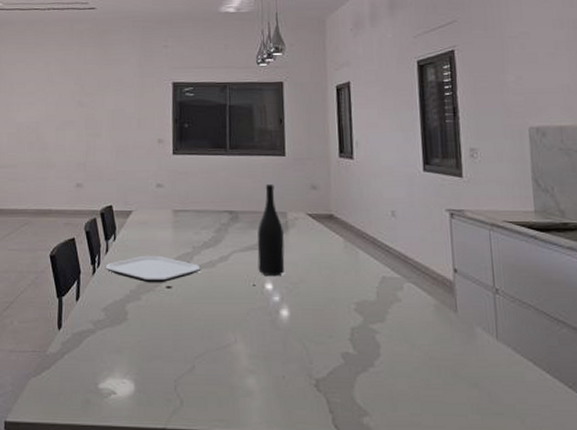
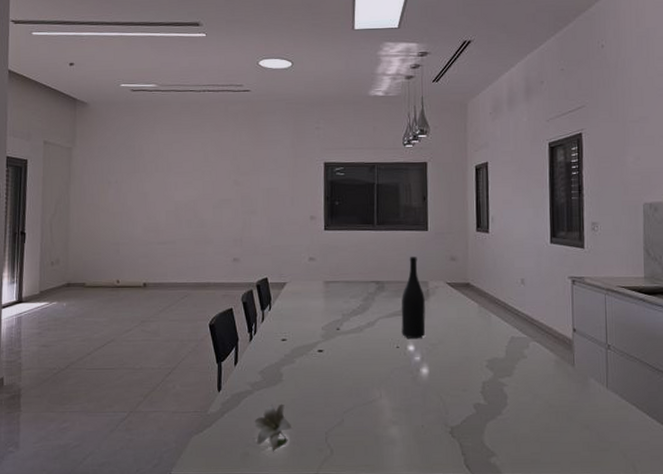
flower: none [96,345,137,400] -> present [254,404,291,452]
plate: present [106,255,201,283] -> none [262,322,350,348]

